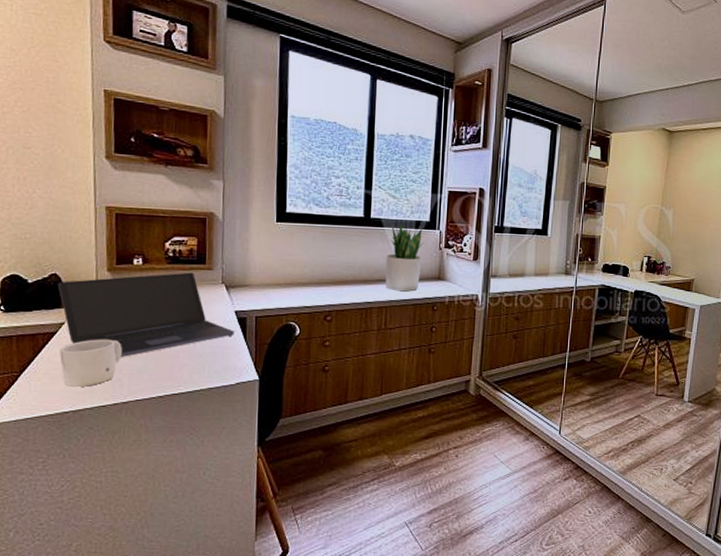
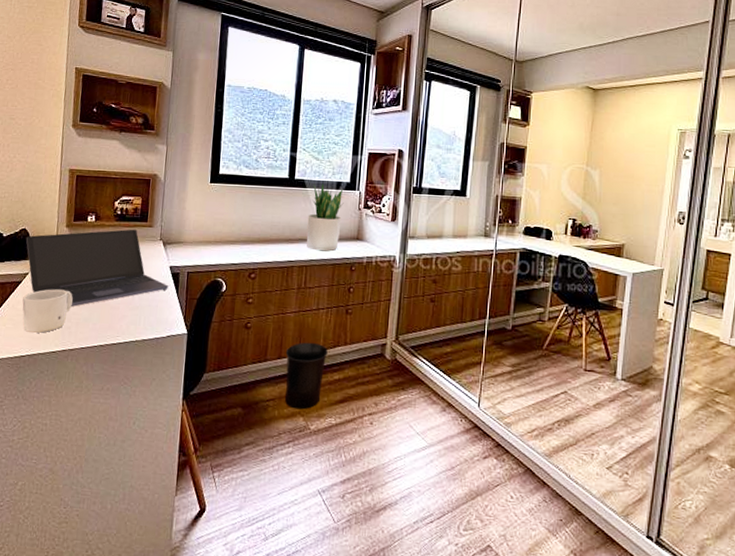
waste bin: none [367,382,411,448] -> present [285,342,328,410]

